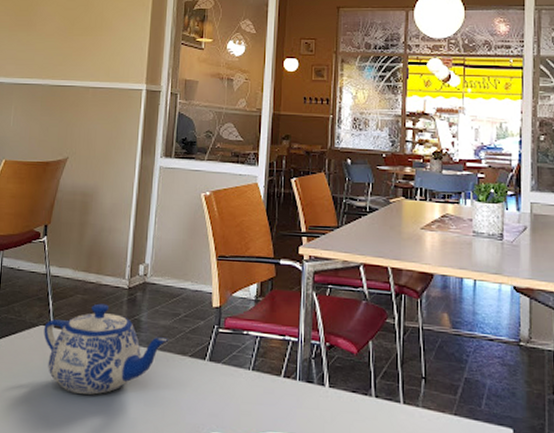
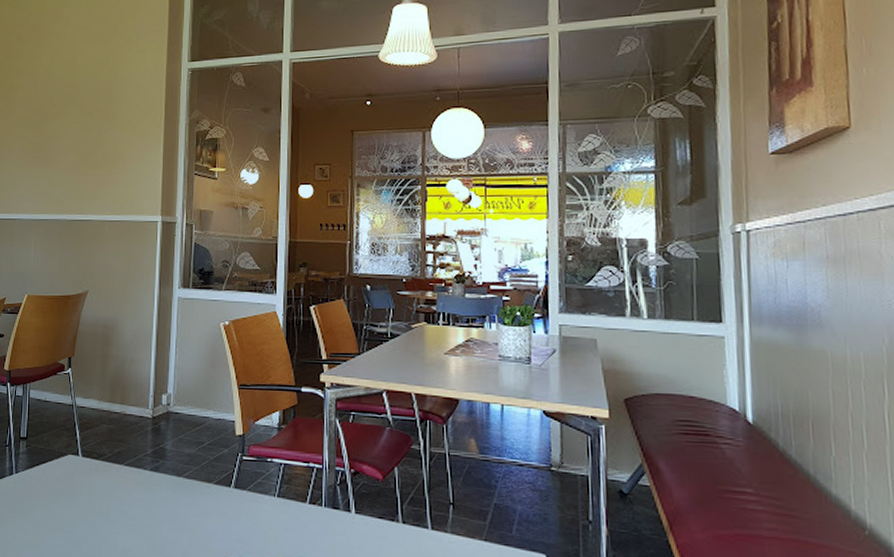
teapot: present [44,303,169,395] -> none [72,433,194,521]

